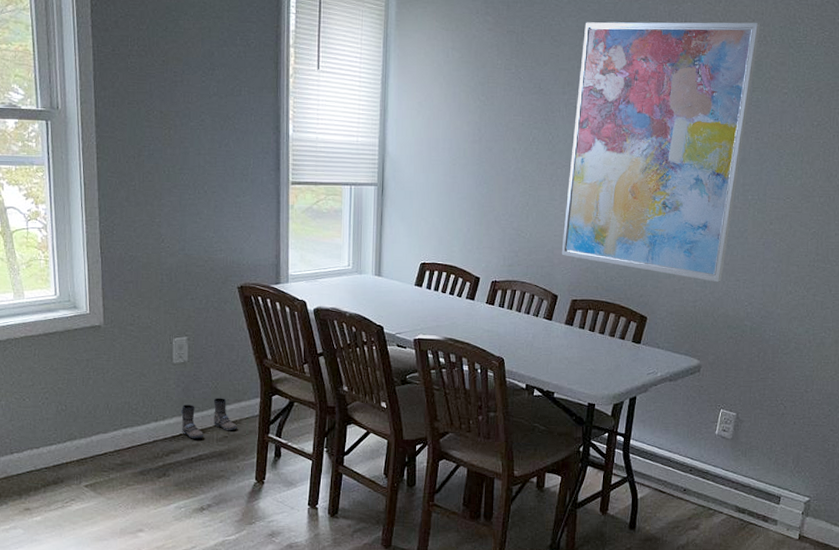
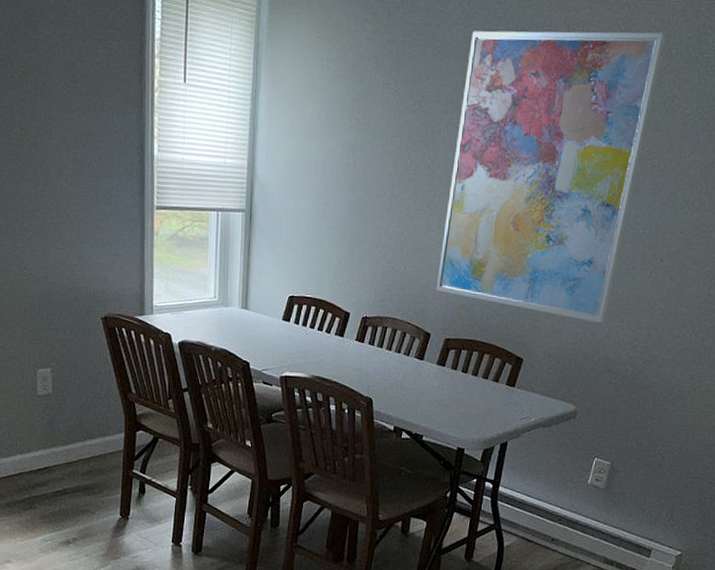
boots: present [180,398,237,439] -> none [45,431,102,473]

